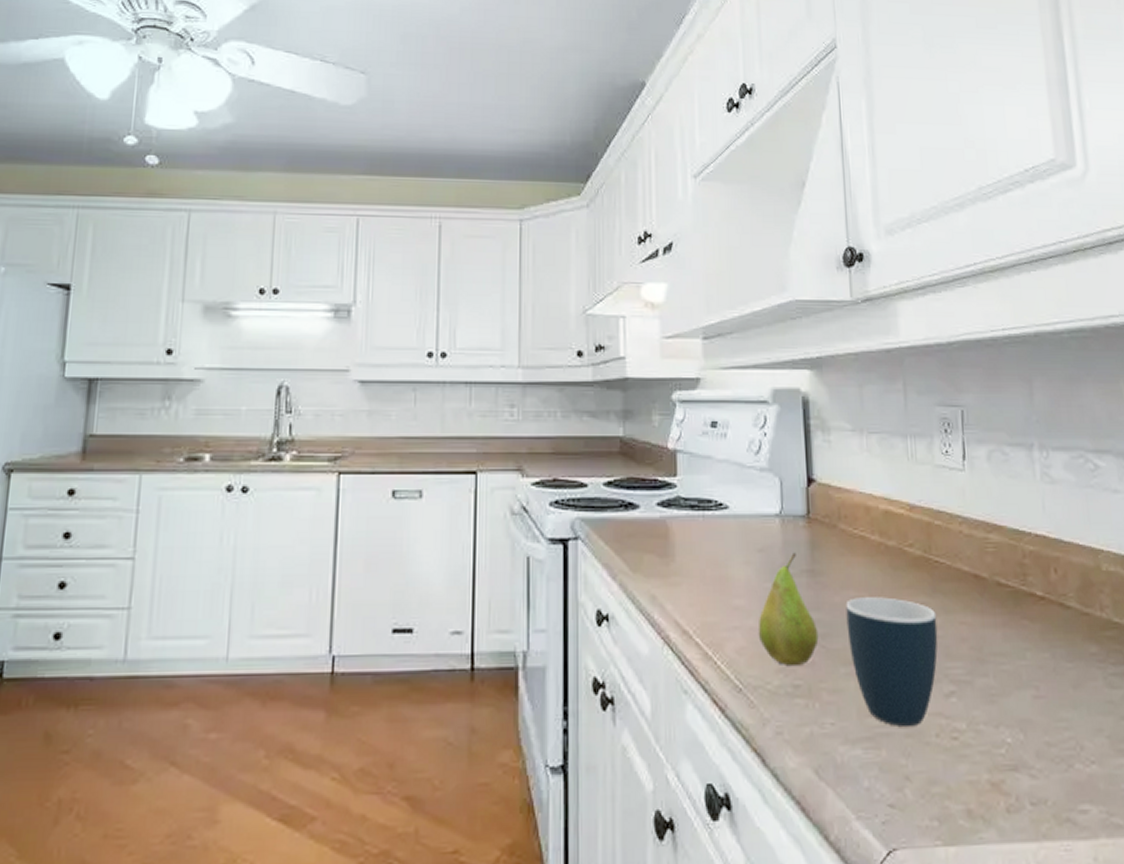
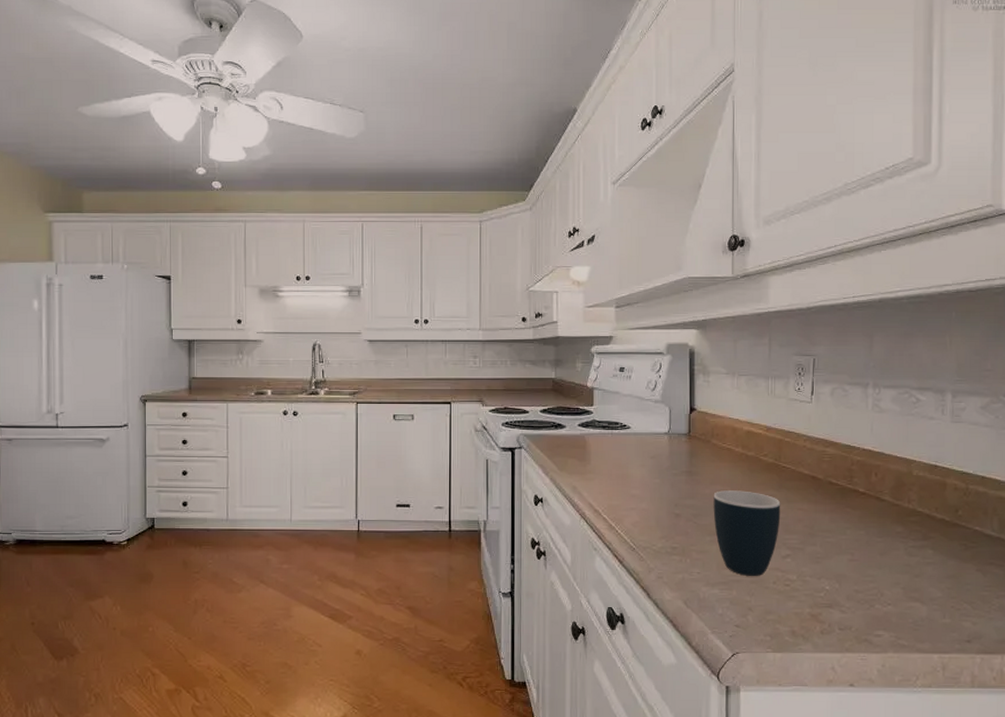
fruit: present [758,552,819,667] -> none [648,459,692,535]

